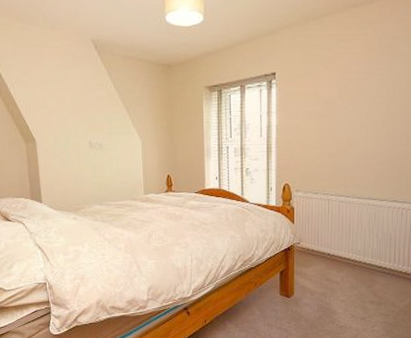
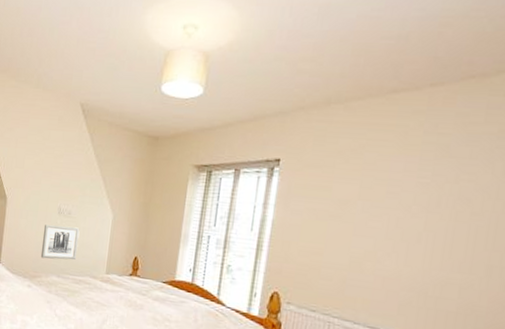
wall art: none [79,157,115,191] -> present [40,225,80,260]

